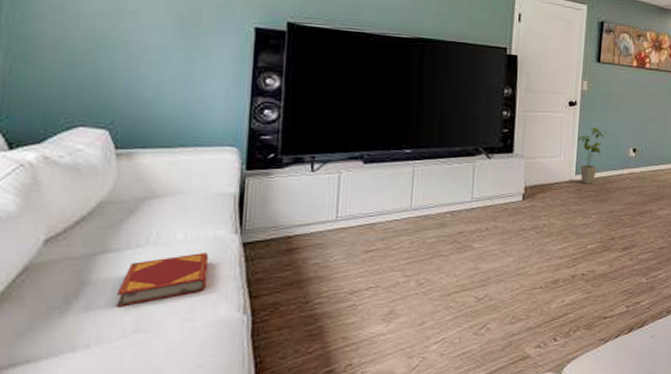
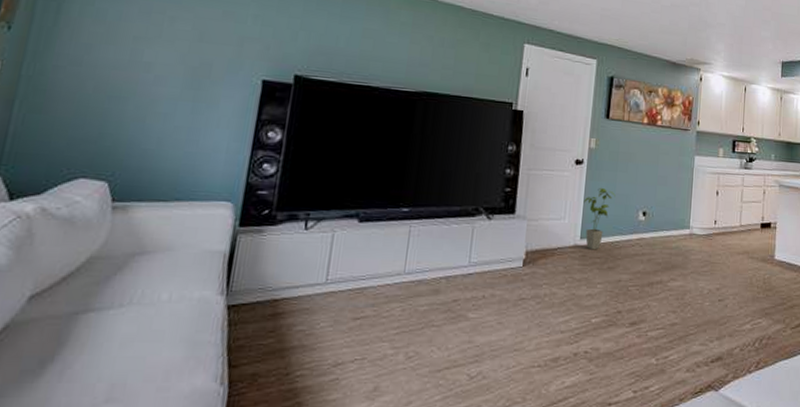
hardback book: present [116,253,209,307] -> none [91,315,192,373]

